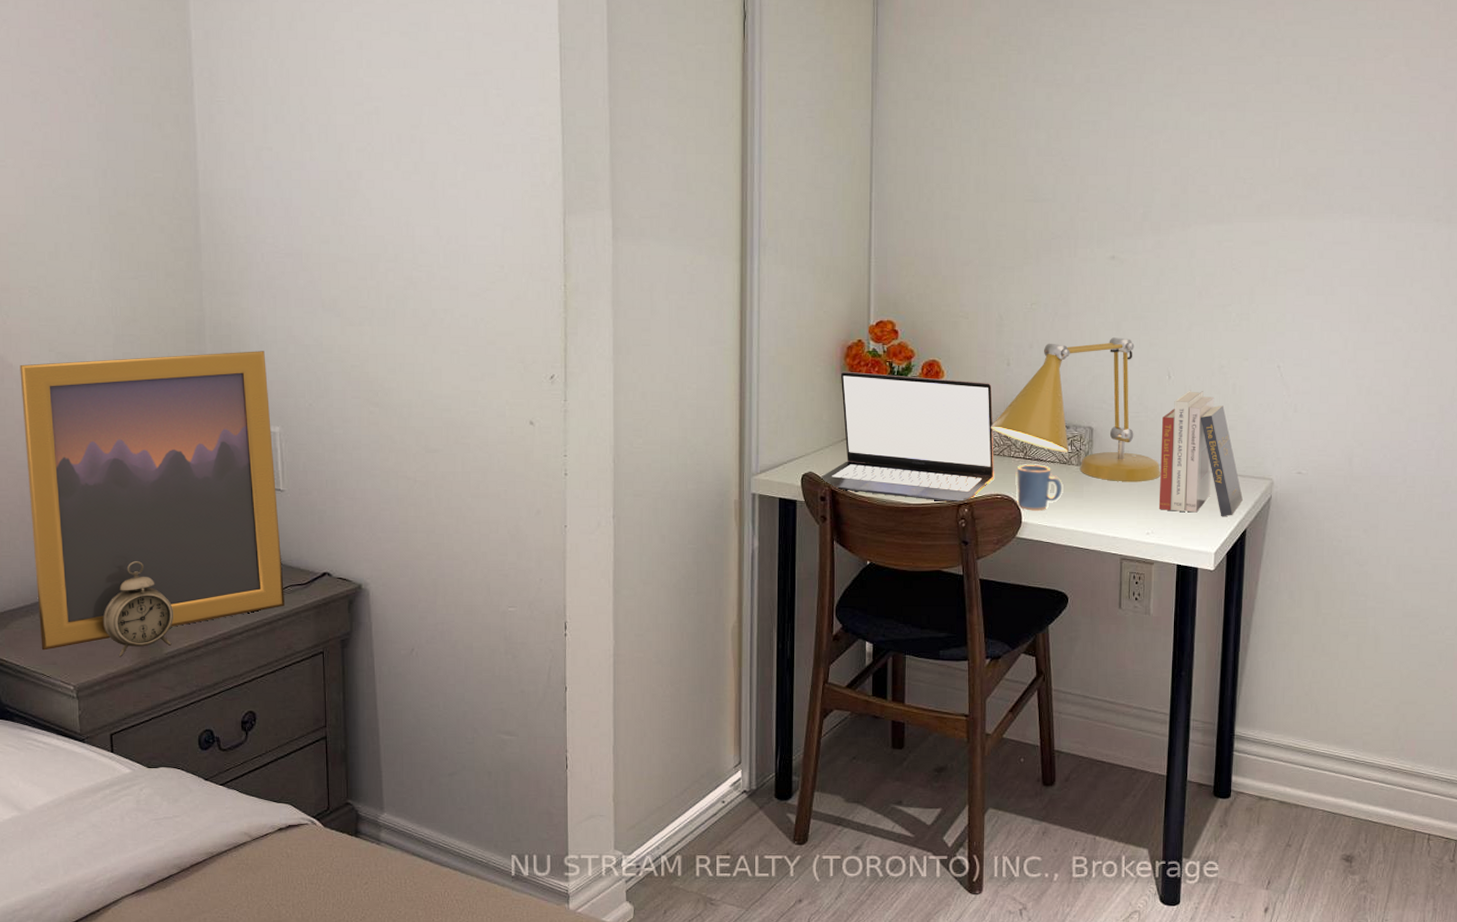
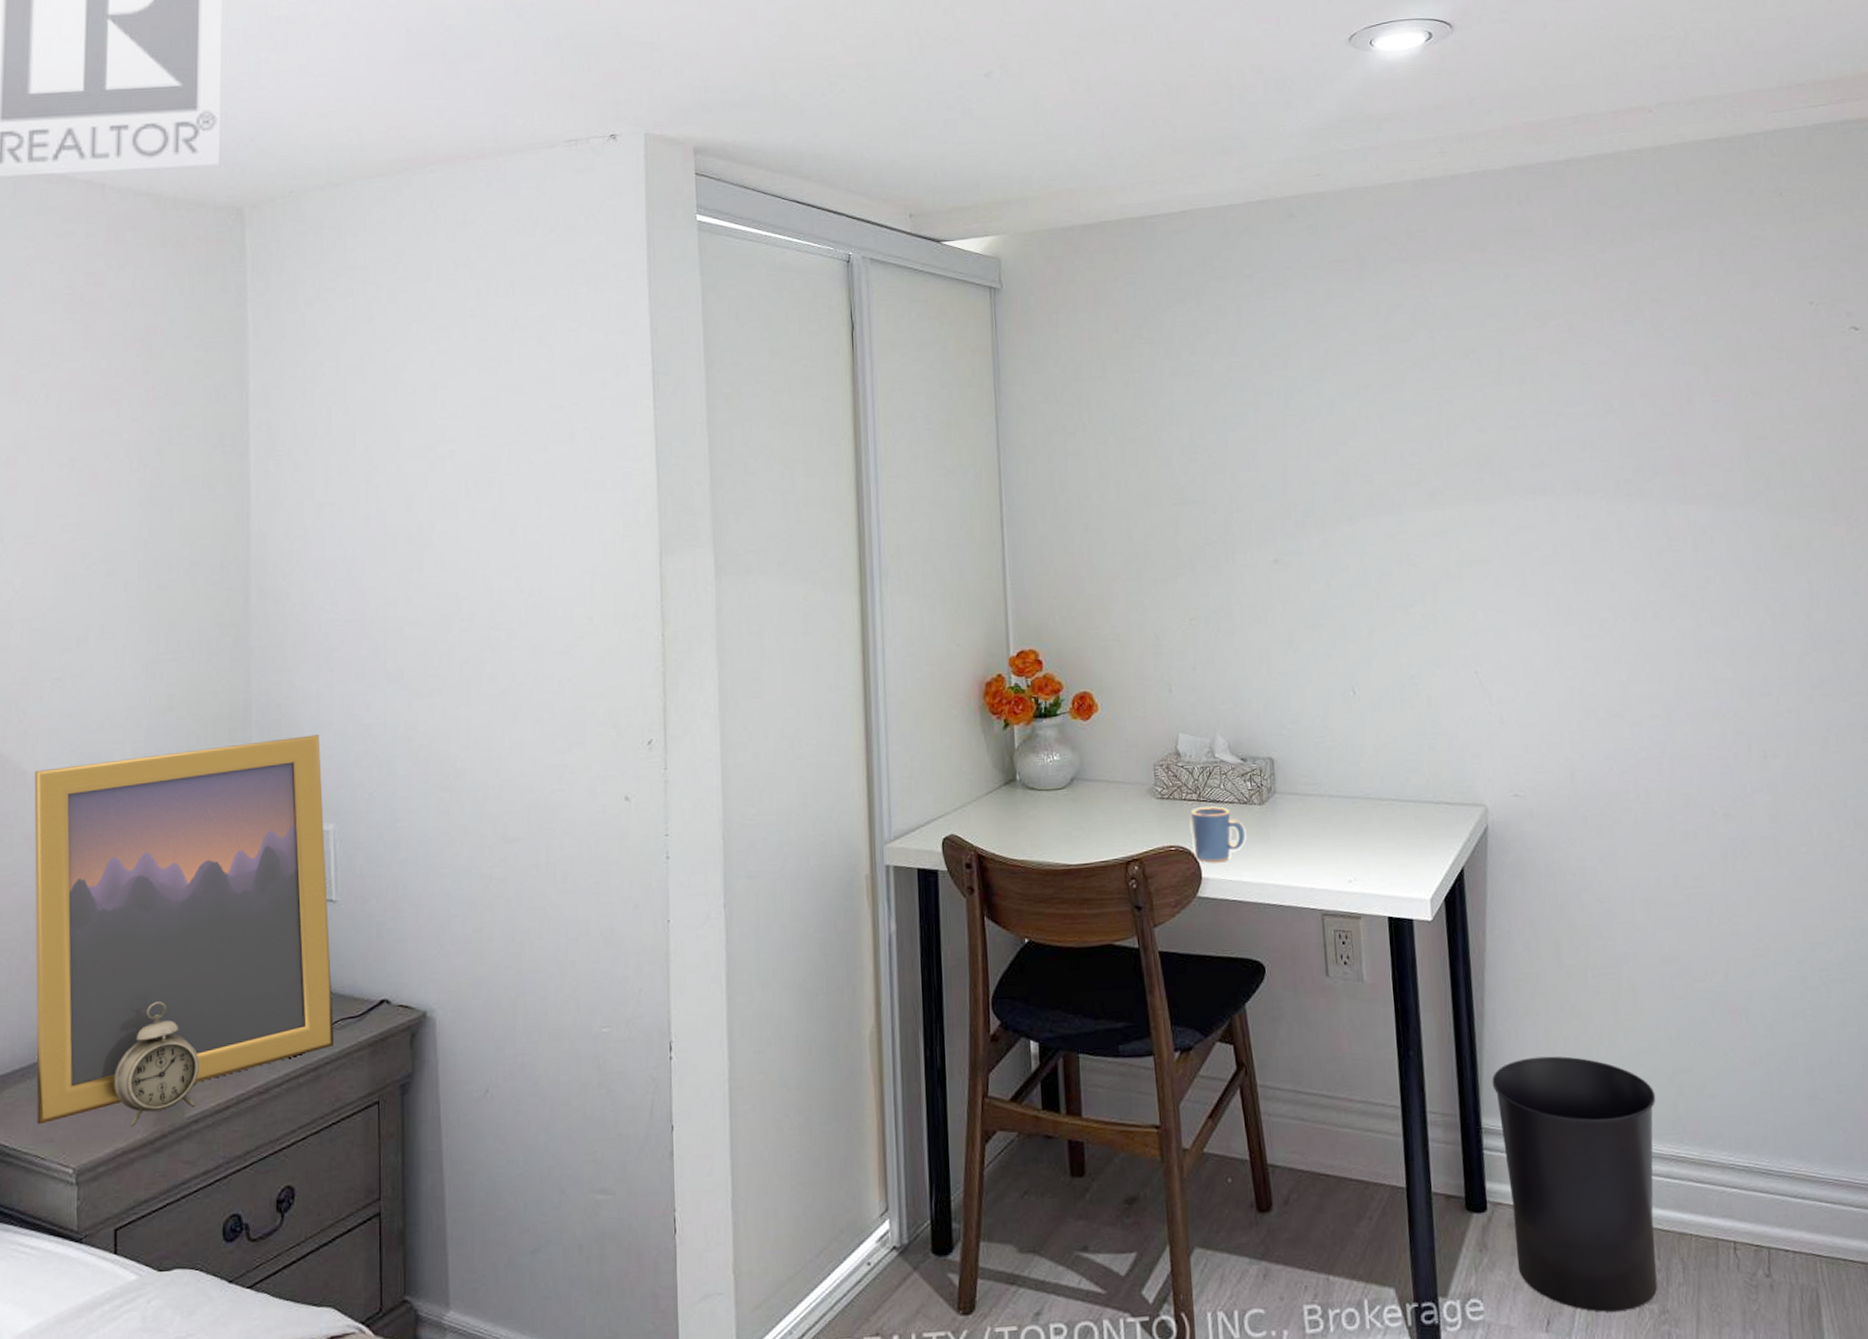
laptop: present [818,371,994,504] -> none [962,711,1165,861]
table lamp: present [990,337,1161,481] -> none [1155,651,1358,821]
books: present [1158,390,1243,516] -> none [1351,706,1455,854]
waste bin: none [1248,684,1382,878] -> present [1492,1056,1658,1312]

